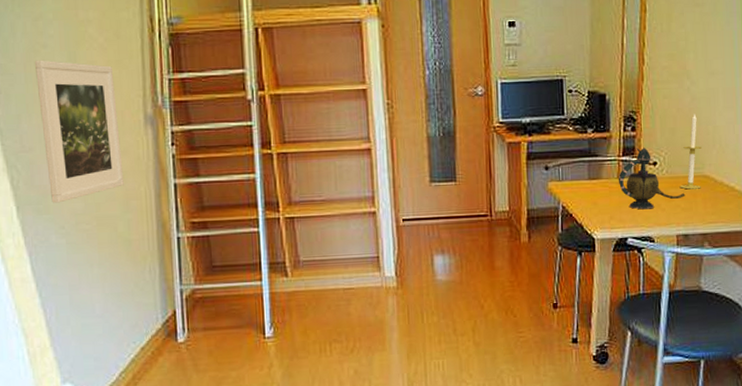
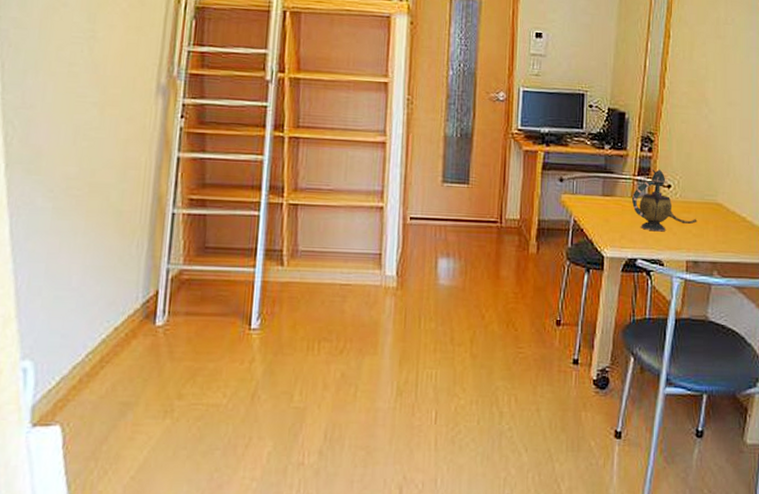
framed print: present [34,60,124,203] -> none [44,17,132,165]
candle: present [679,113,702,190] -> none [692,141,716,216]

